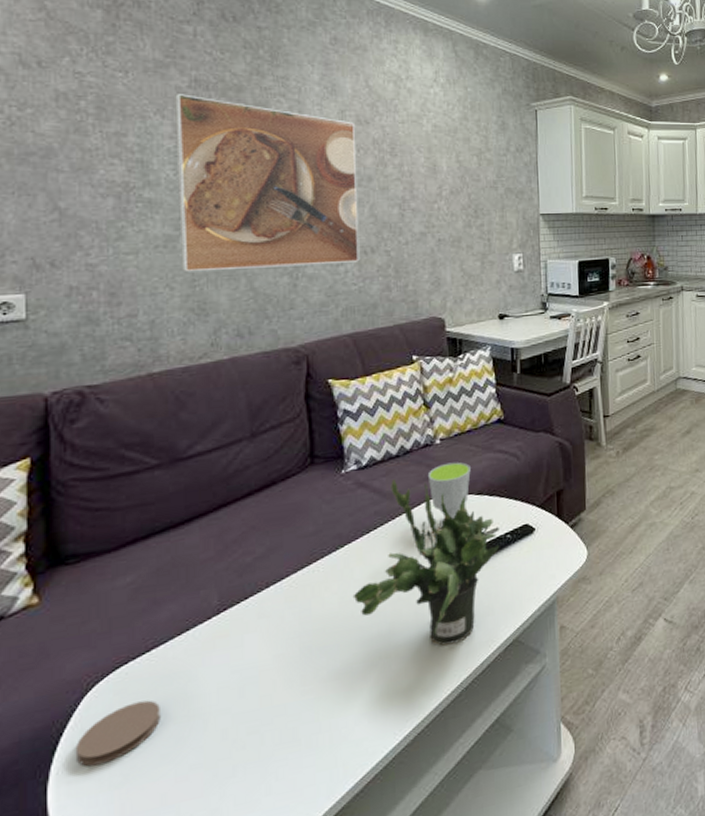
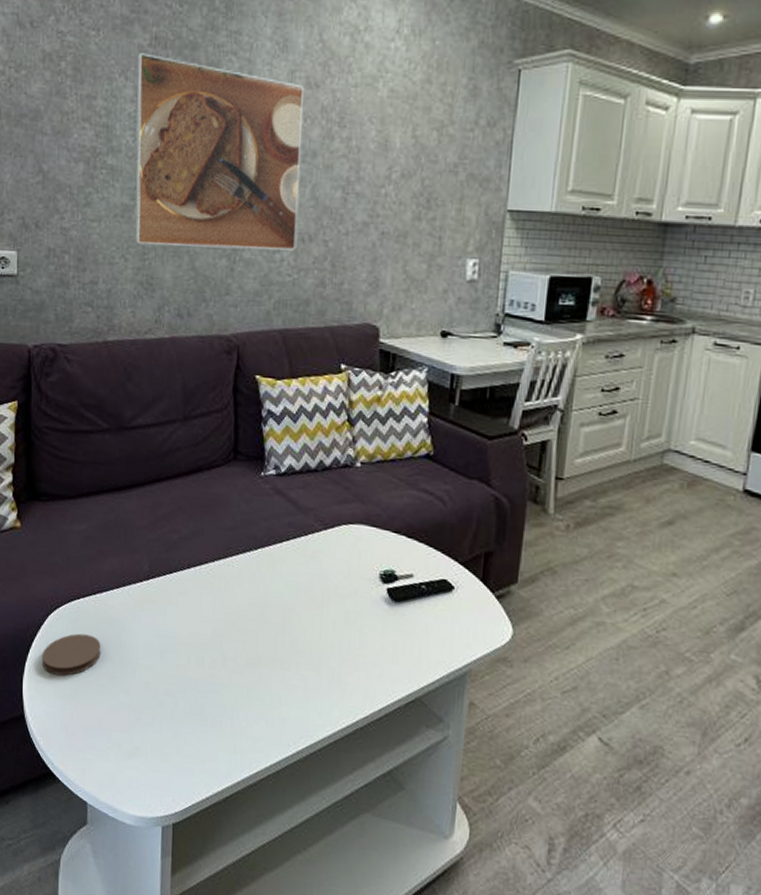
potted plant: present [352,479,499,646] -> none [261,494,411,681]
cup: present [427,462,471,528] -> none [344,490,390,558]

